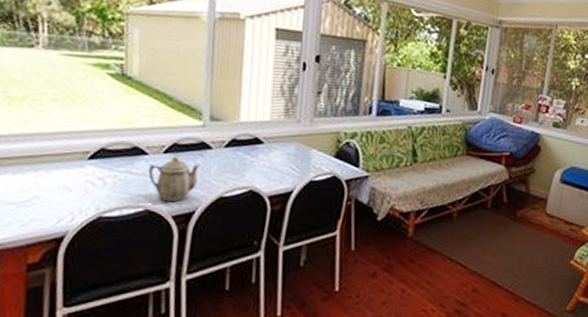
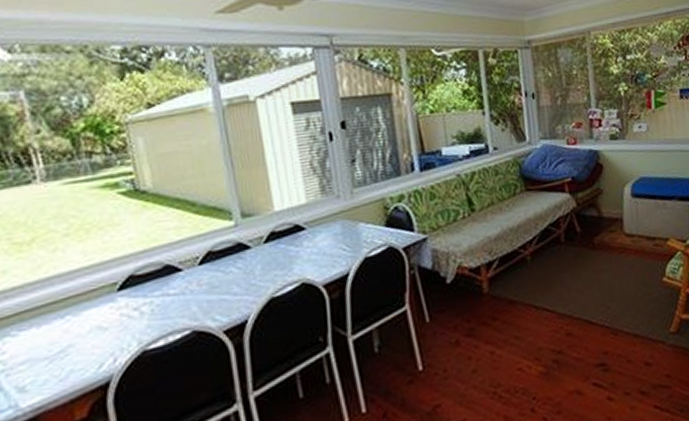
teapot: present [148,156,201,201] -> none [187,265,243,317]

